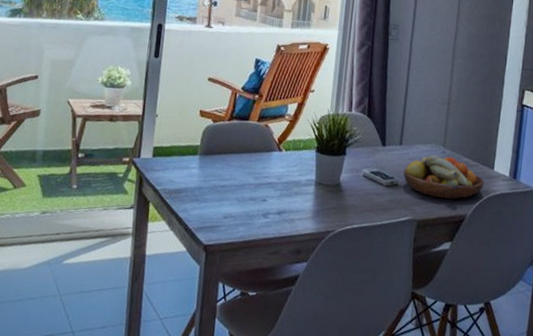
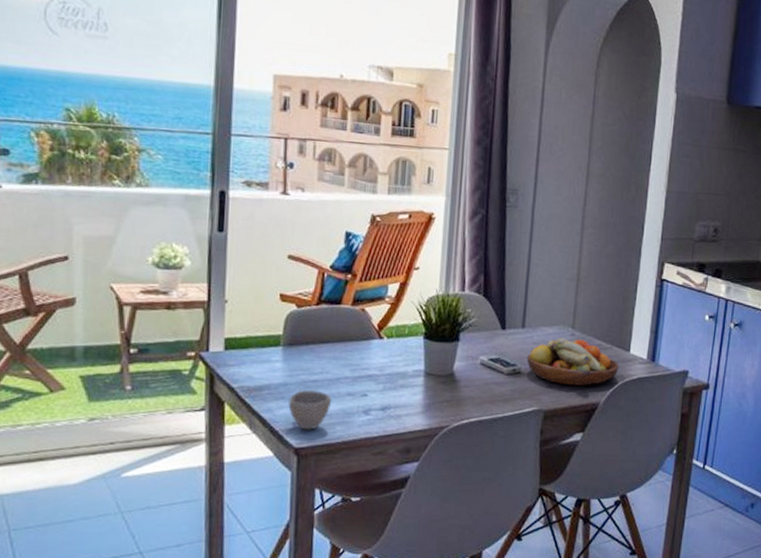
cup: none [201,194,237,229] -> present [288,390,332,430]

